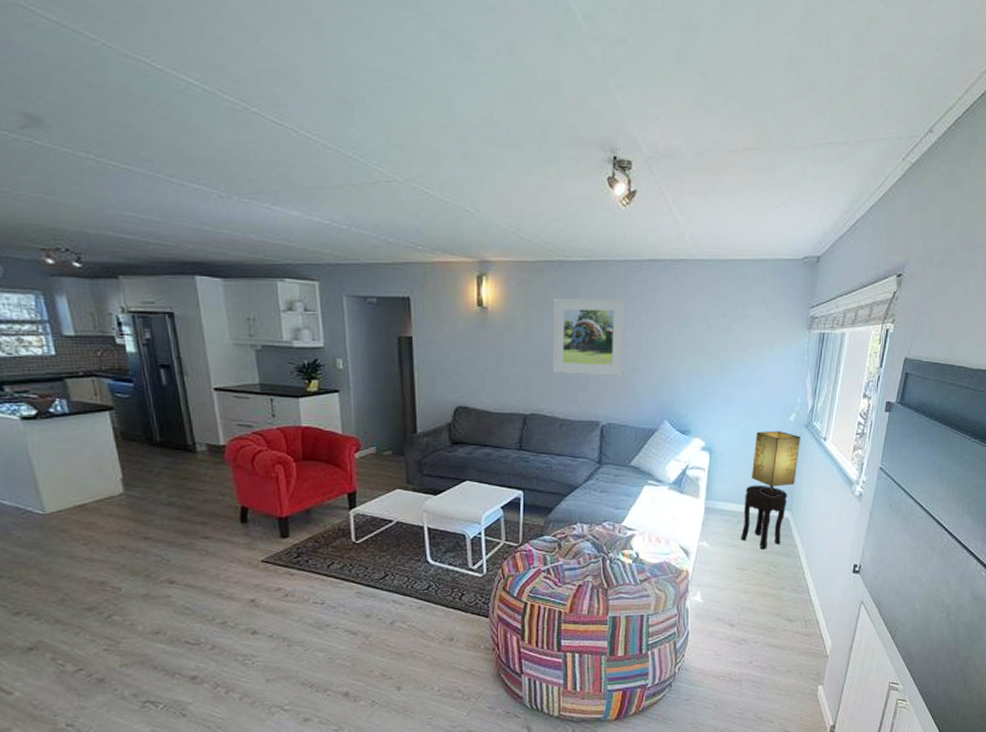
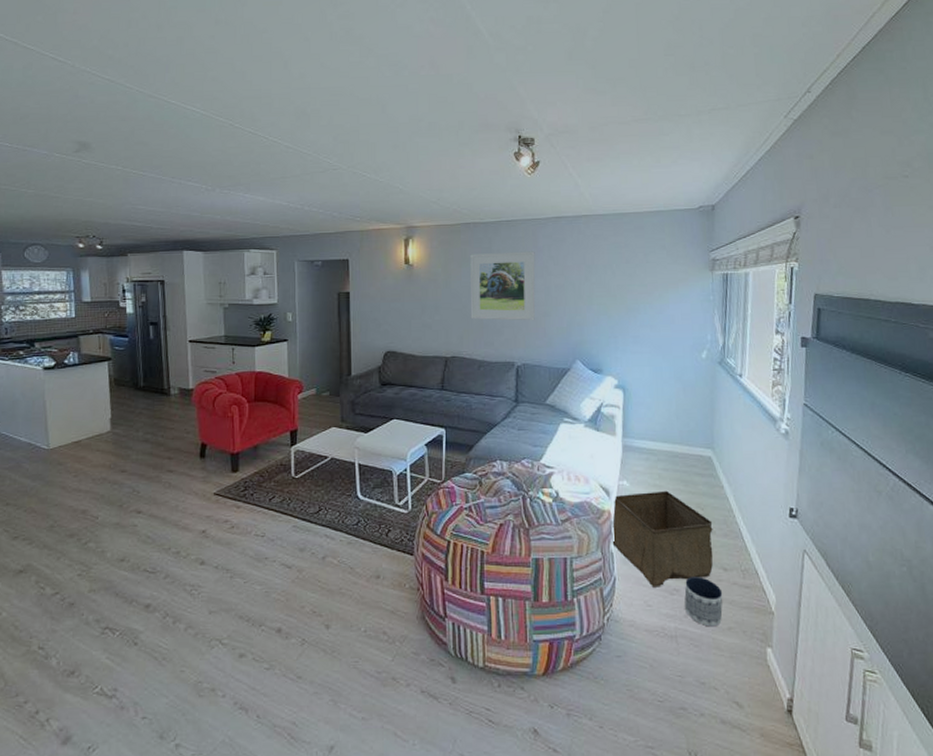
storage bin: none [688,550,783,639] -> present [612,490,713,587]
side table: present [741,485,788,550] -> none [662,422,708,490]
planter: none [751,628,786,671] -> present [684,577,723,627]
table lamp: present [752,431,801,496] -> none [667,368,716,434]

